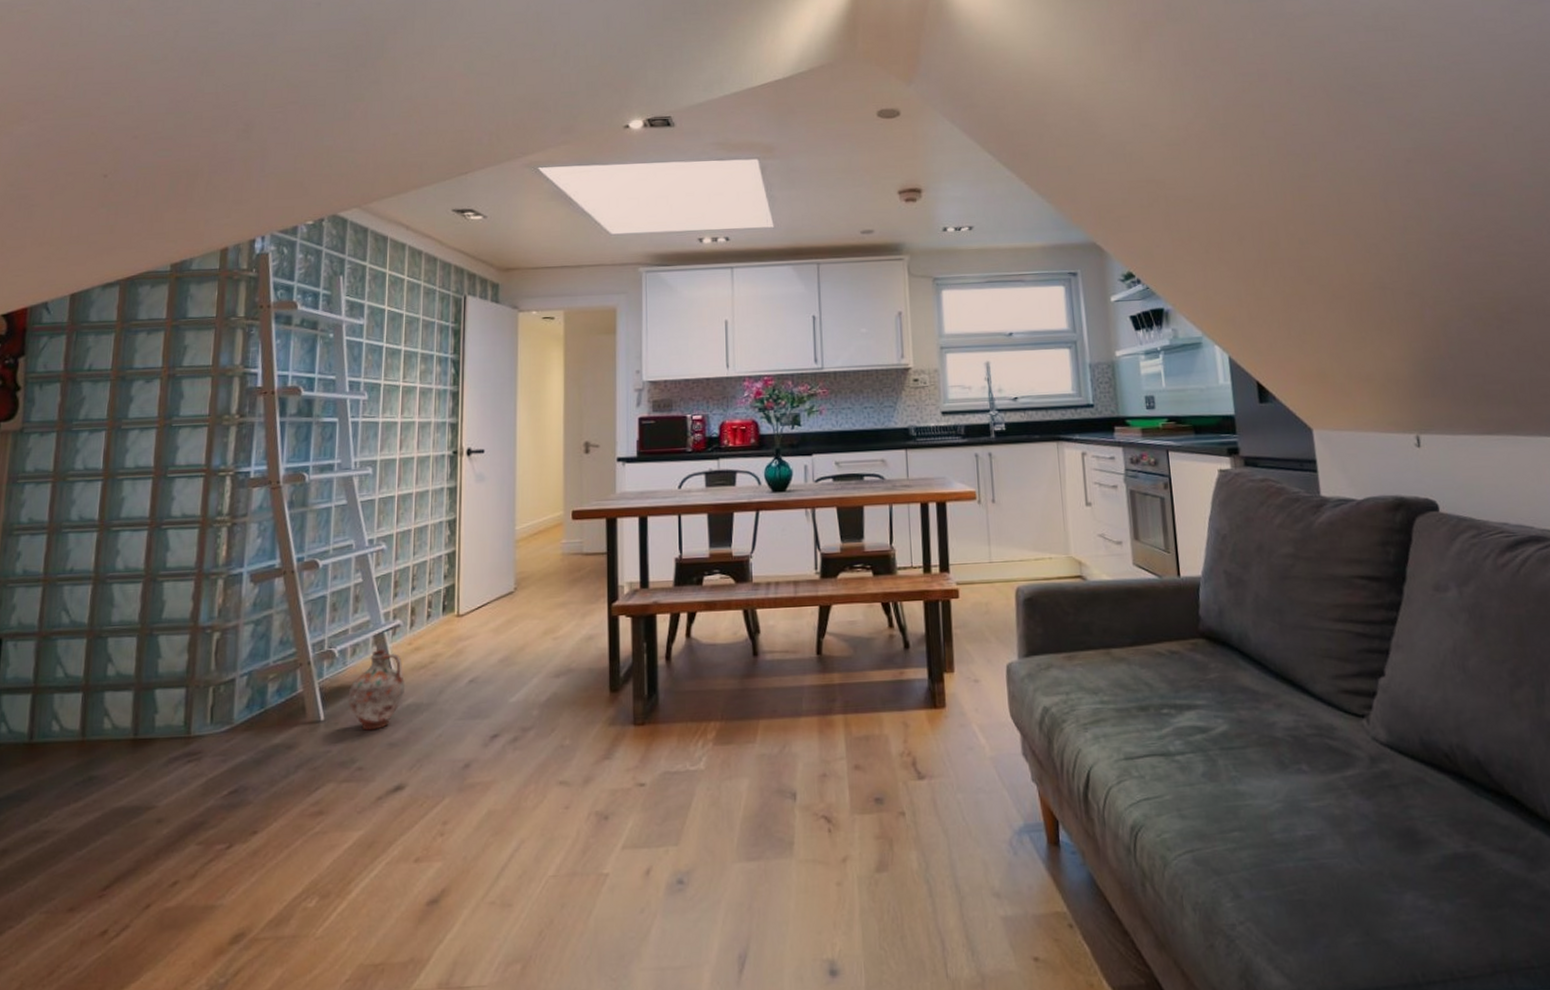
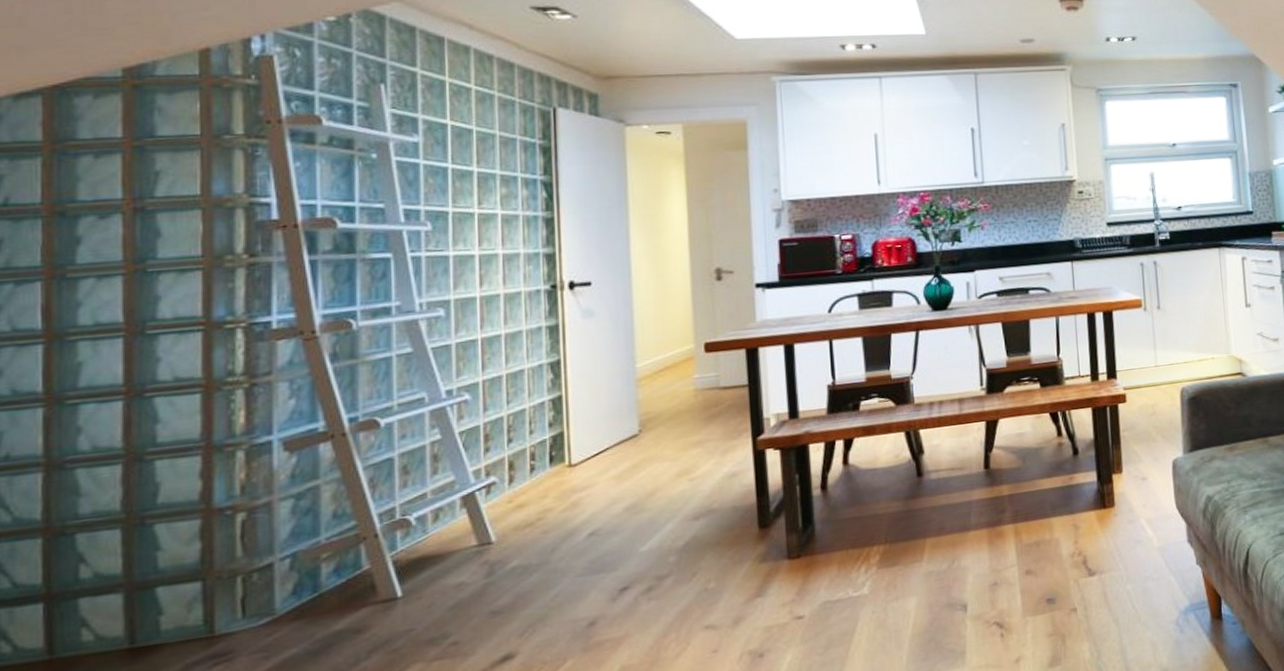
ceramic jug: present [348,650,406,731] -> none [432,511,508,602]

